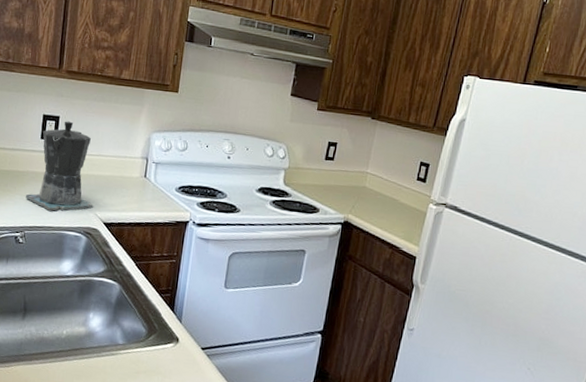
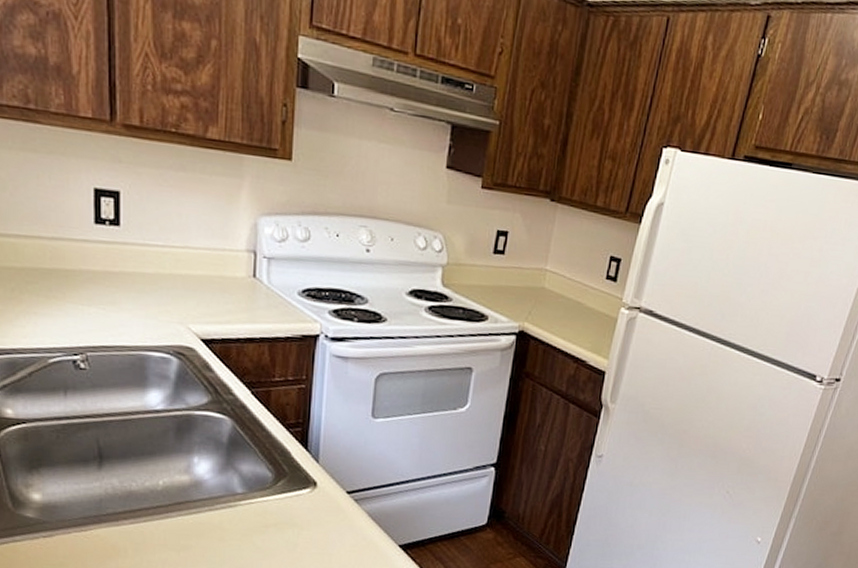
coffee maker: present [25,121,93,212] -> none [81,198,184,326]

